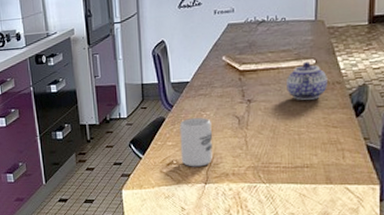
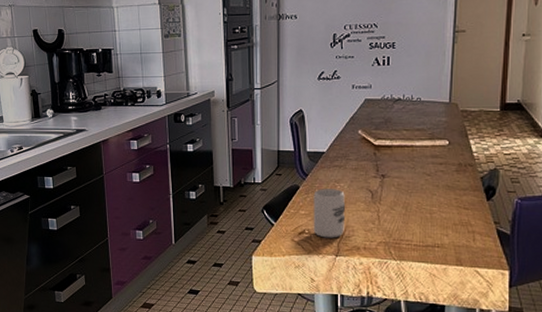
teapot: present [287,62,327,100] -> none [420,142,460,179]

